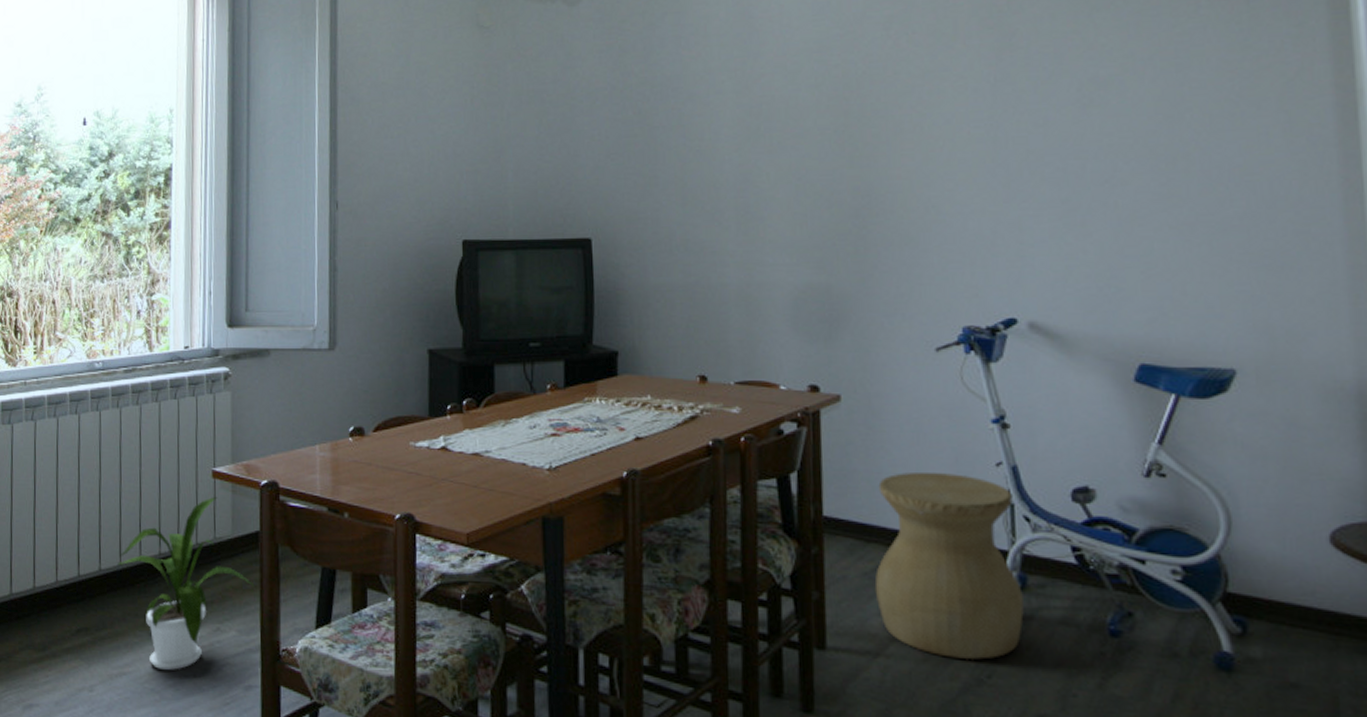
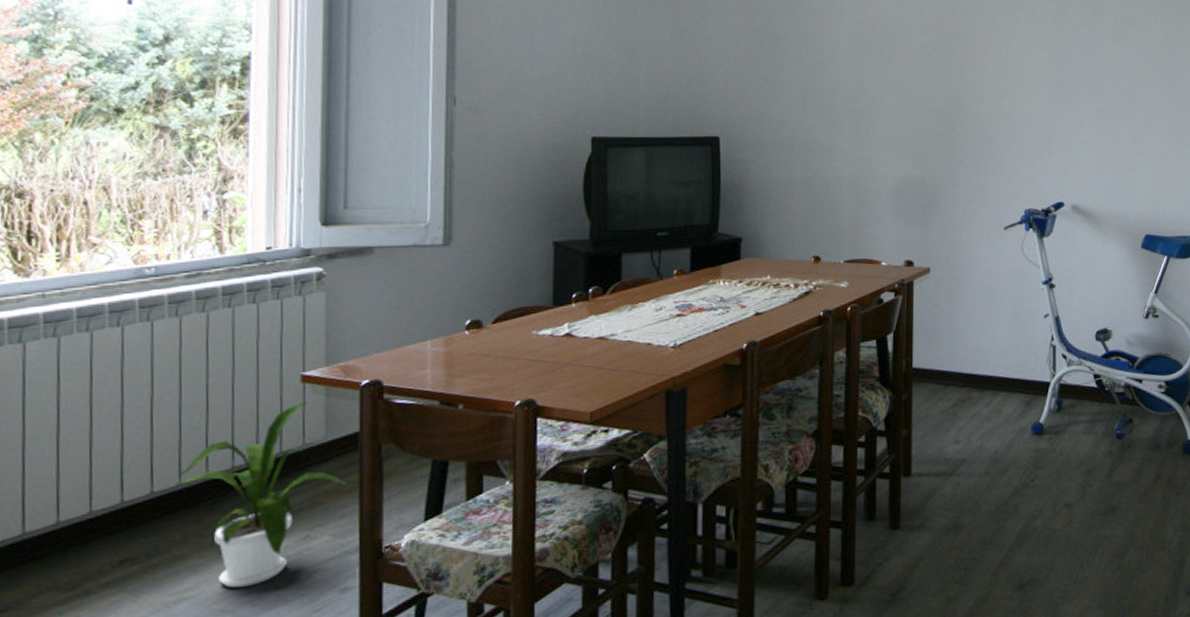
side table: present [874,471,1024,660] -> none [951,325,1059,470]

